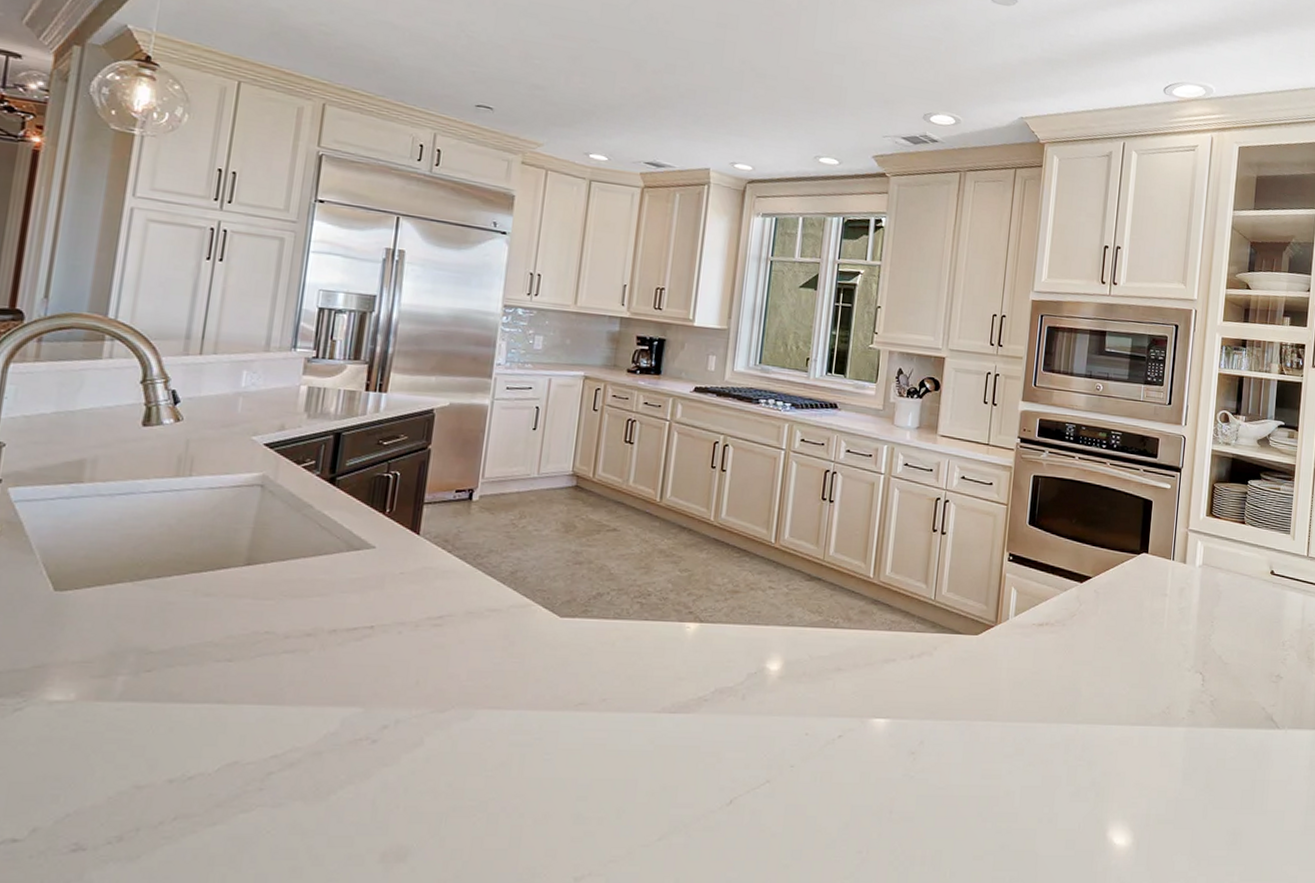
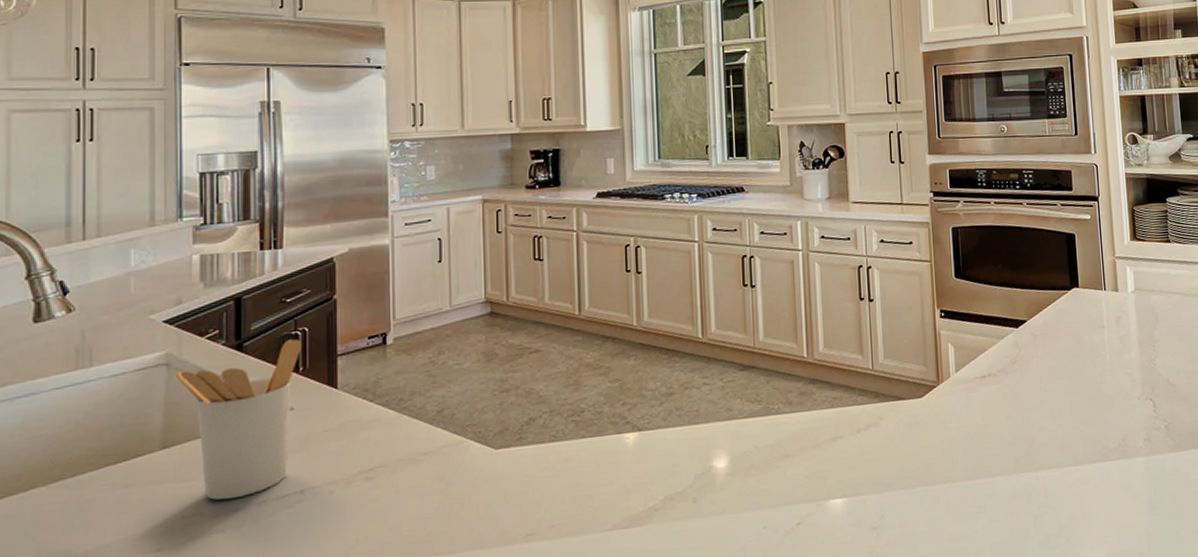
utensil holder: none [268,481,392,624] -> present [175,339,301,501]

